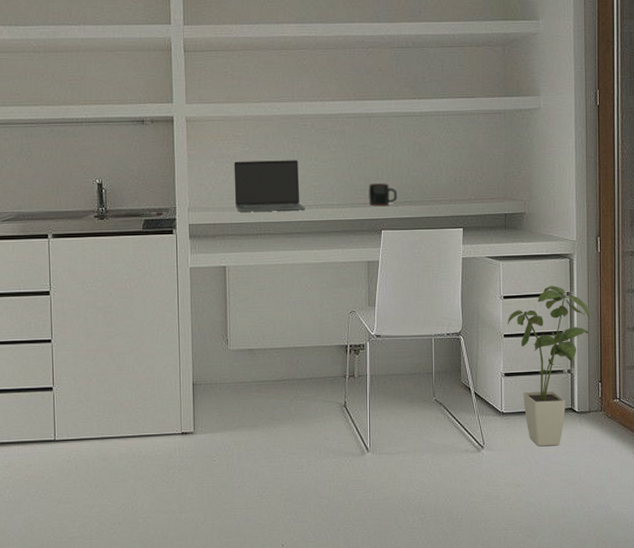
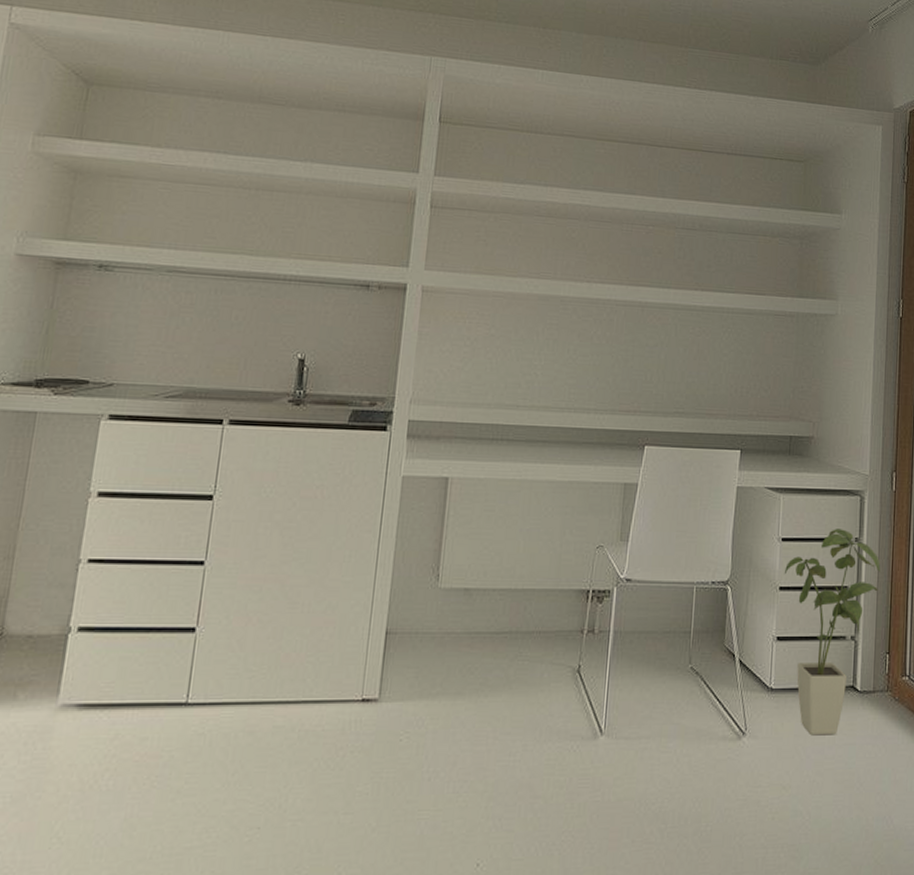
laptop: present [234,160,305,212] -> none [470,346,555,413]
mug: present [368,183,397,207] -> none [632,387,668,416]

